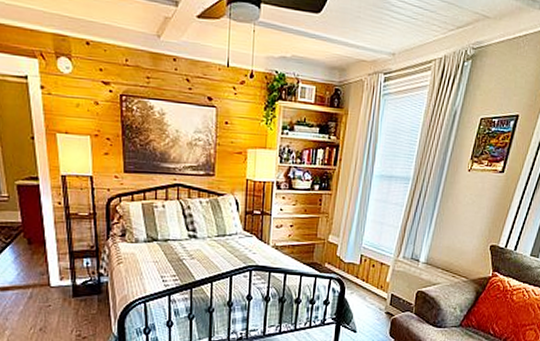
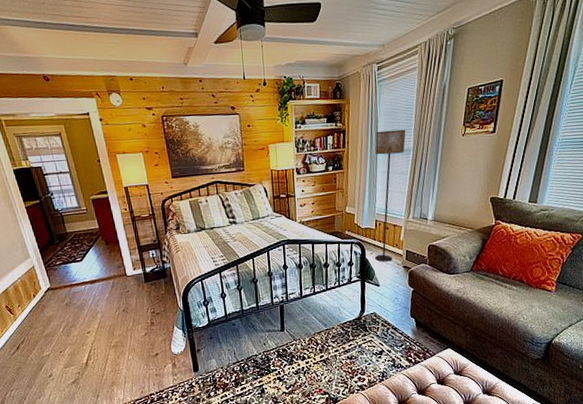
floor lamp: none [355,152,408,305] -> present [374,129,406,262]

